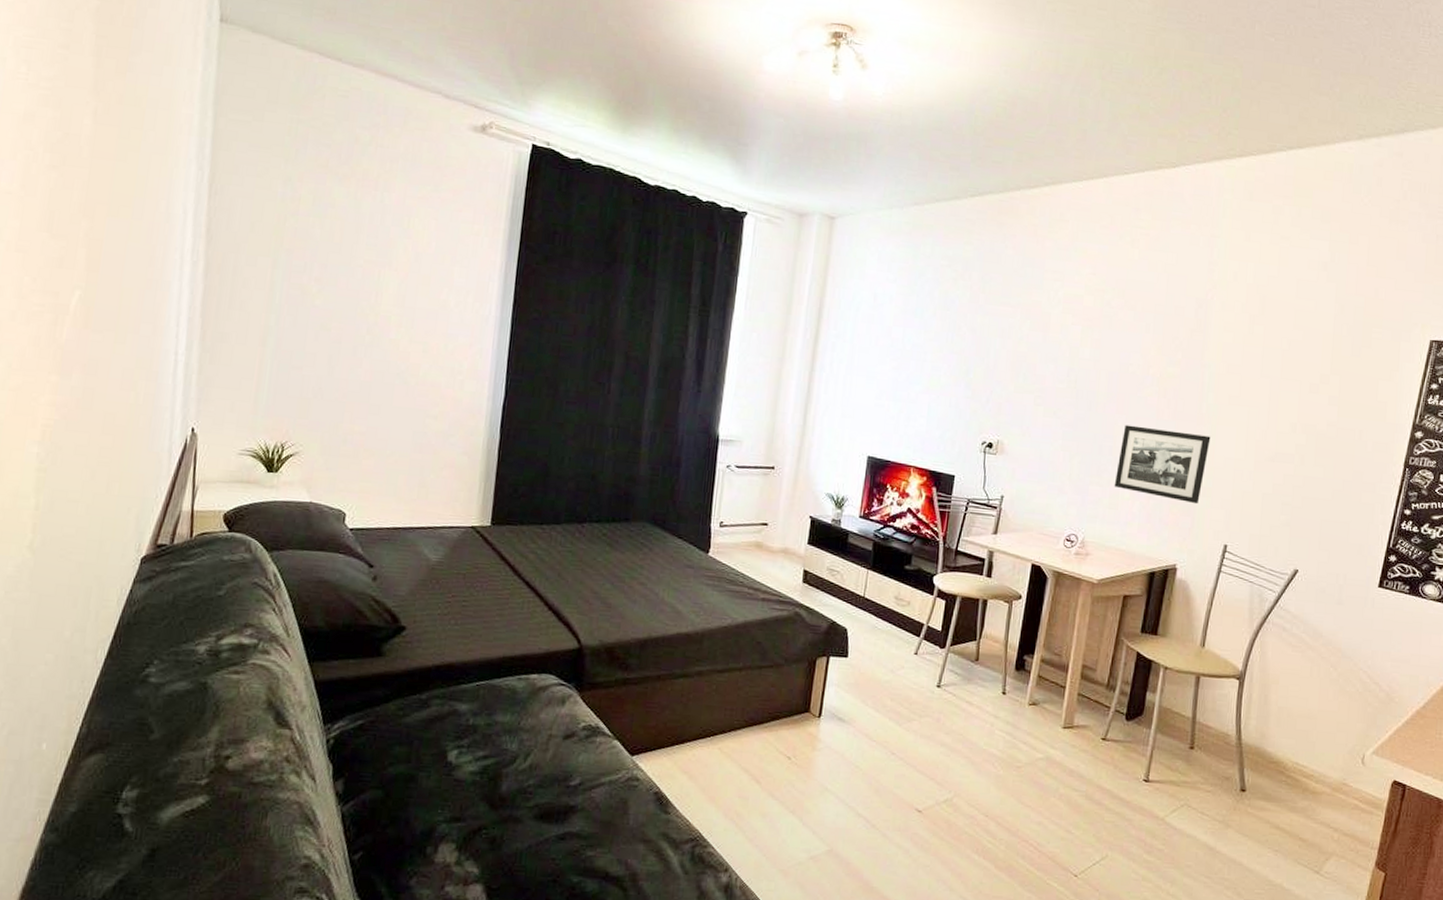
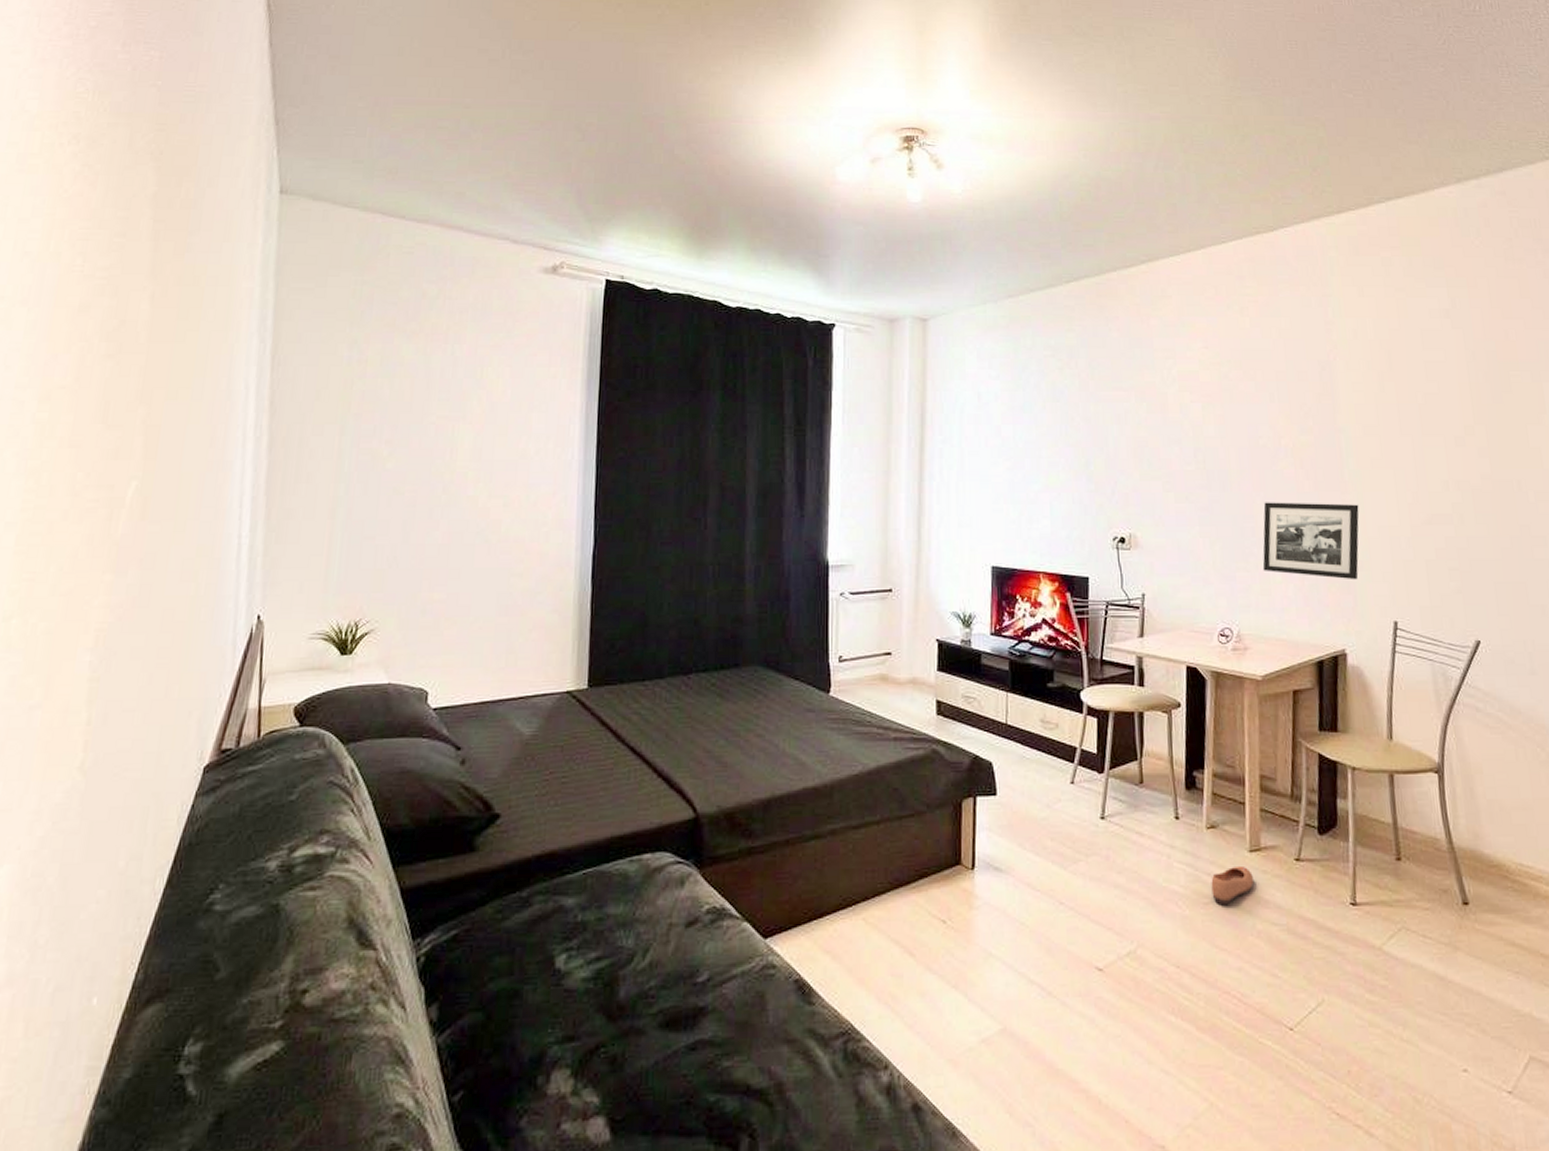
shoe: none [1025,738,1063,771] -> present [1211,865,1254,906]

